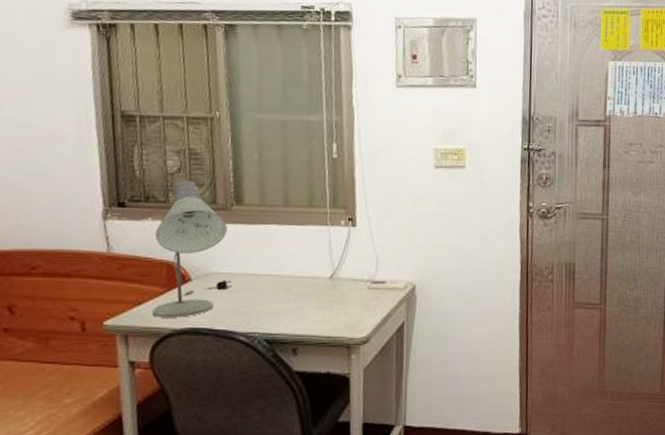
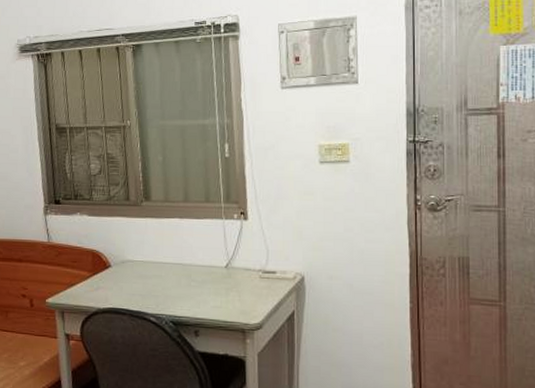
desk lamp: present [152,180,232,318] -> none [82,181,143,299]

